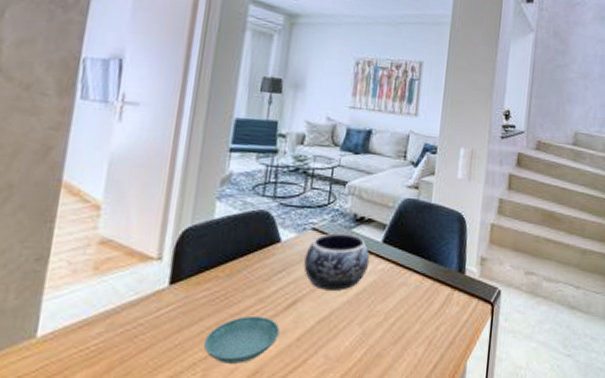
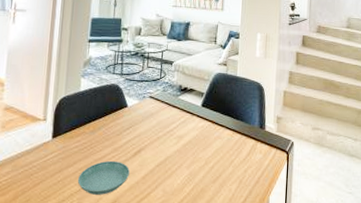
decorative bowl: present [304,232,370,291] -> none [145,99,193,142]

